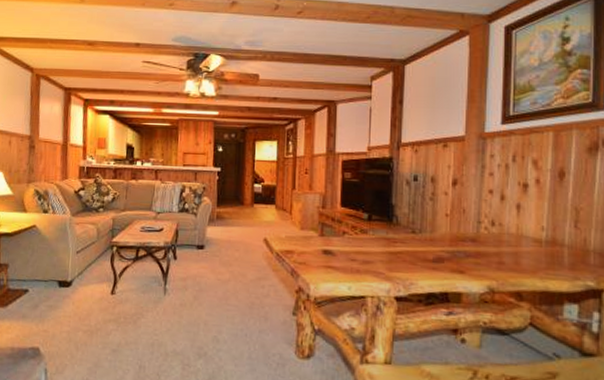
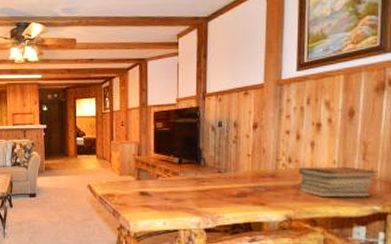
book stack: none [502,232,593,271] -> present [298,166,379,198]

